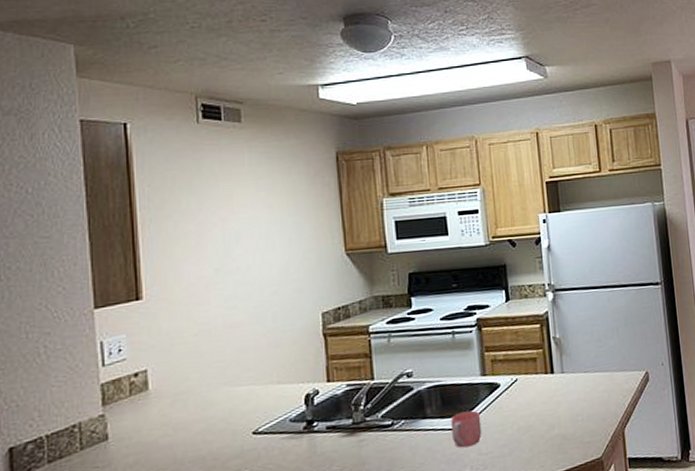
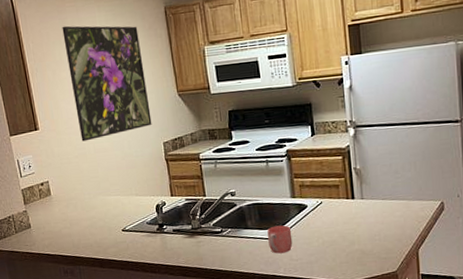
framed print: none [195,167,309,314] -> present [62,25,152,142]

